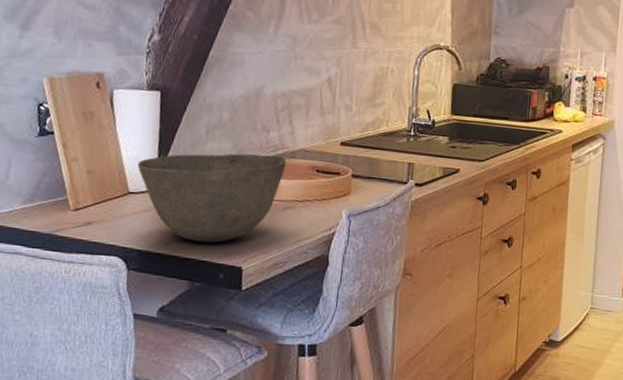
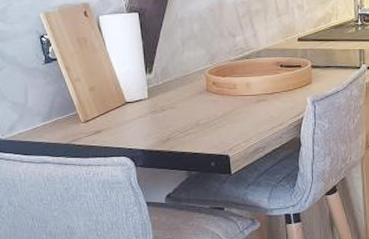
bowl: present [138,153,287,243] -> none [130,57,254,138]

